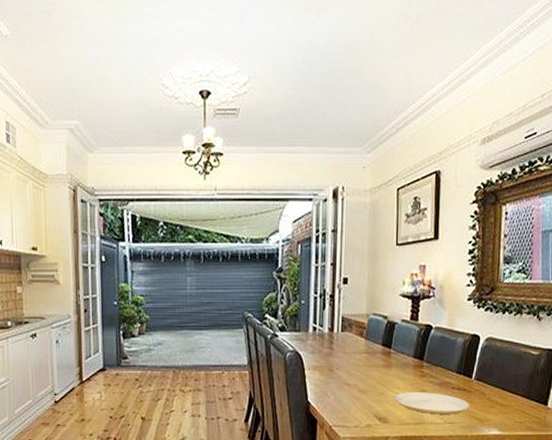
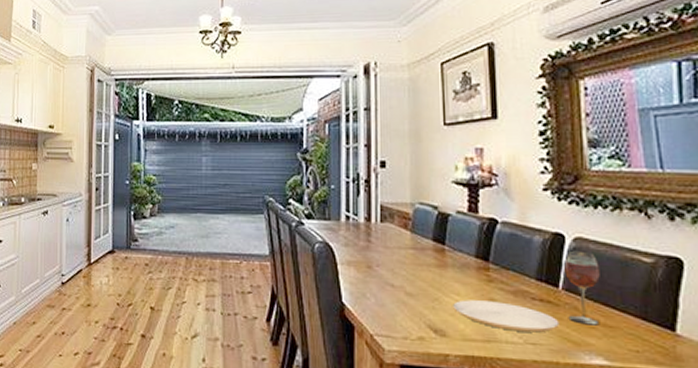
wineglass: none [476,348,503,405] -> present [564,250,602,326]

